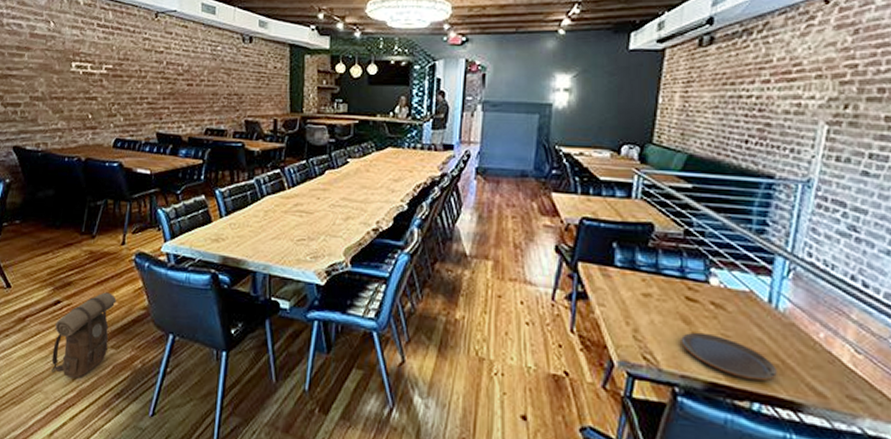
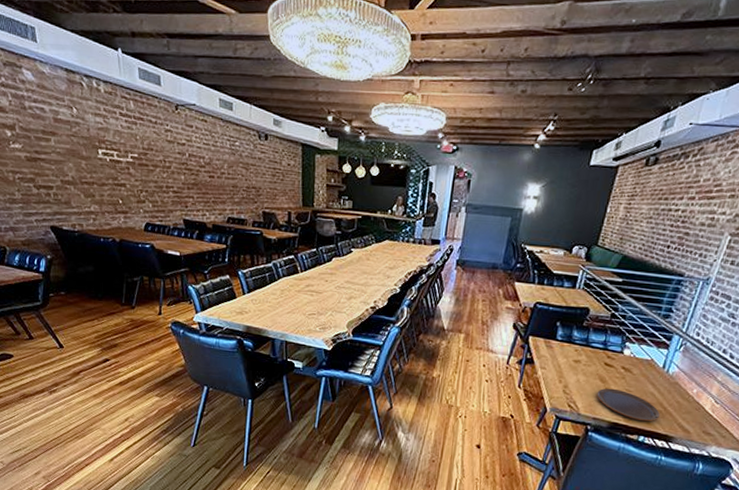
backpack: present [51,292,117,378] -> none [106,353,158,419]

